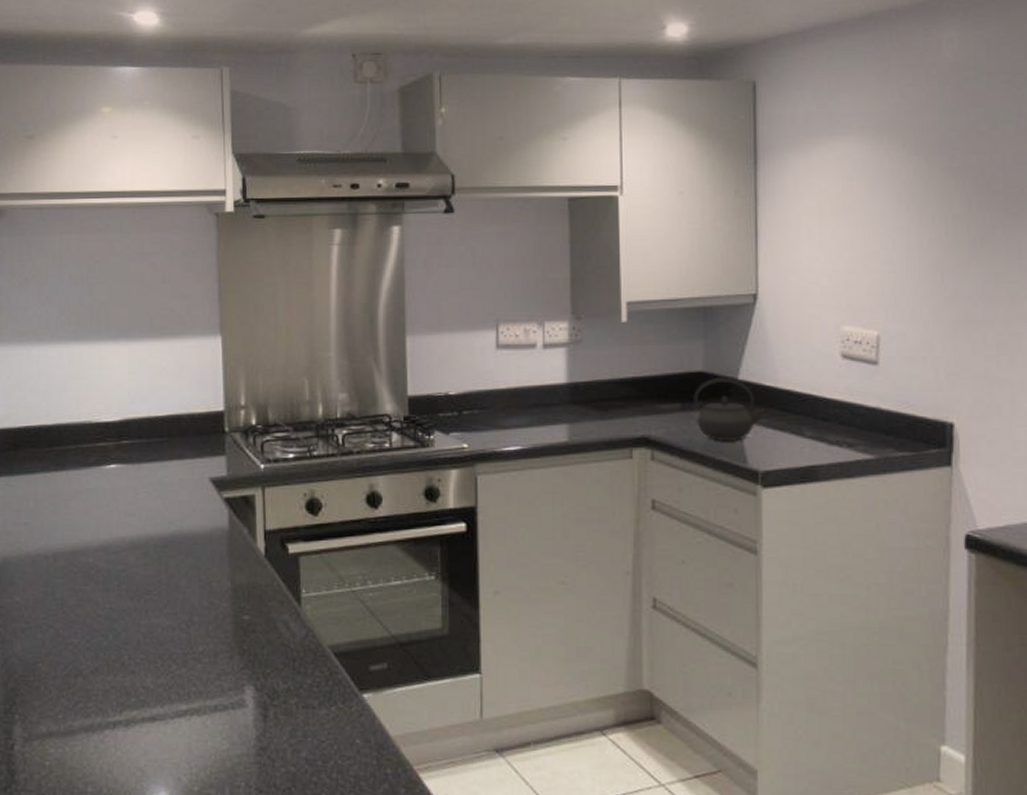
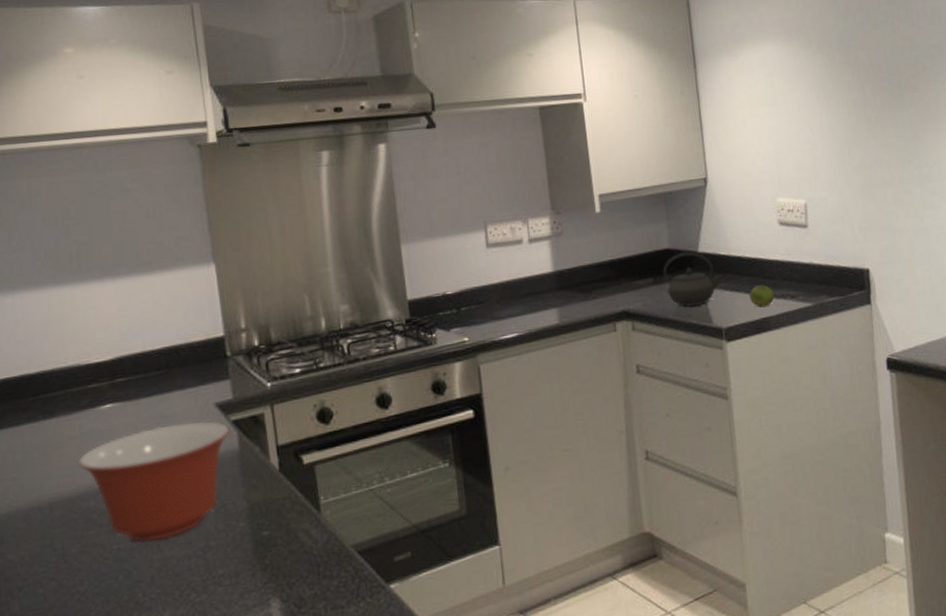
mixing bowl: none [82,493,222,606] -> present [78,421,231,543]
fruit: none [795,427,829,453] -> present [749,285,775,308]

